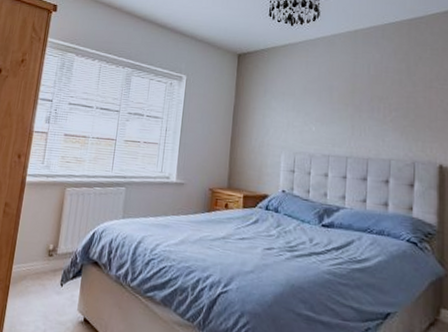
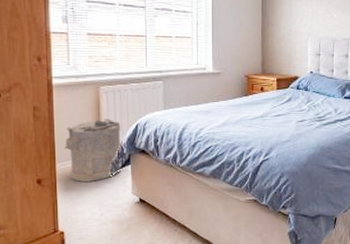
laundry hamper: none [24,222,79,291] -> present [65,119,121,182]

